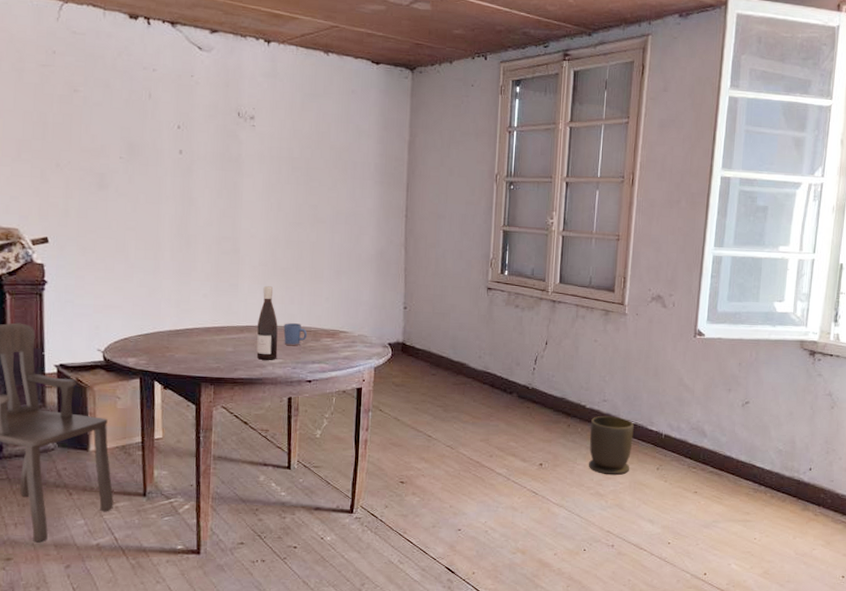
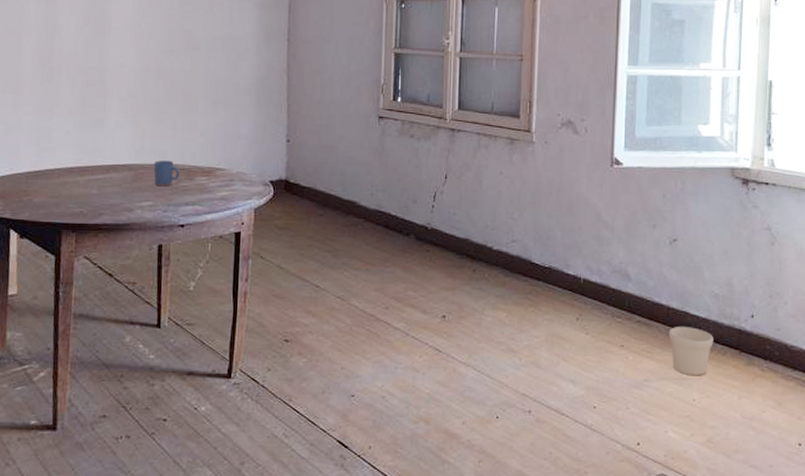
bottle: present [256,286,278,360] -> none [123,120,148,203]
planter pot: present [589,415,634,475] -> none [498,258,548,327]
flower pot: none [736,477,775,519] -> present [668,327,714,376]

